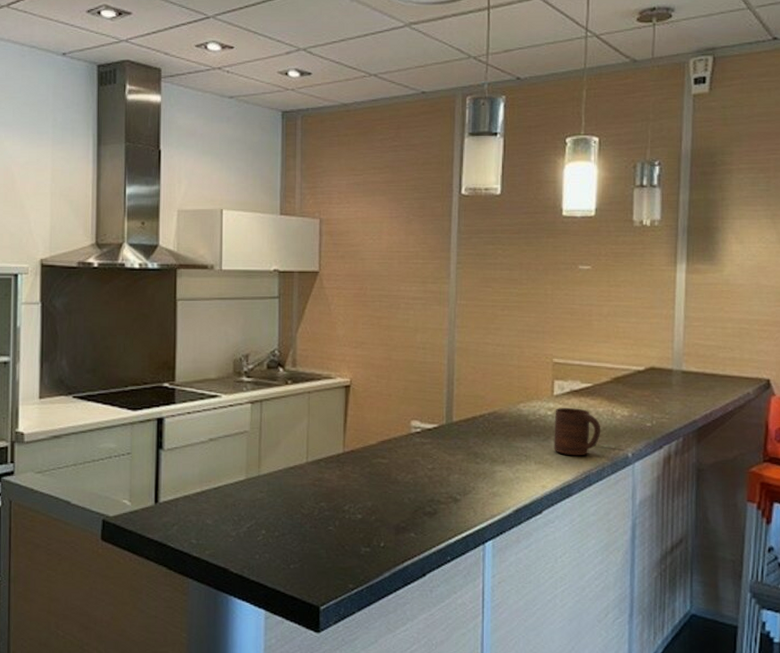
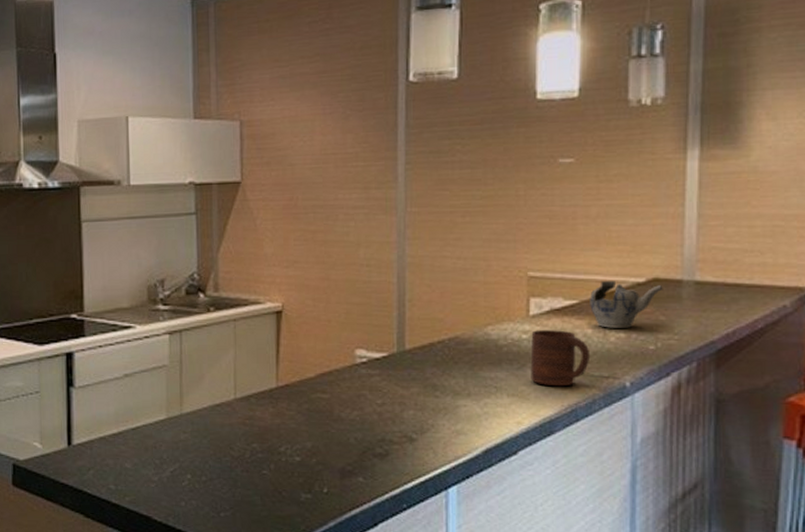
teapot: none [601,368,658,408] -> present [590,281,663,328]

